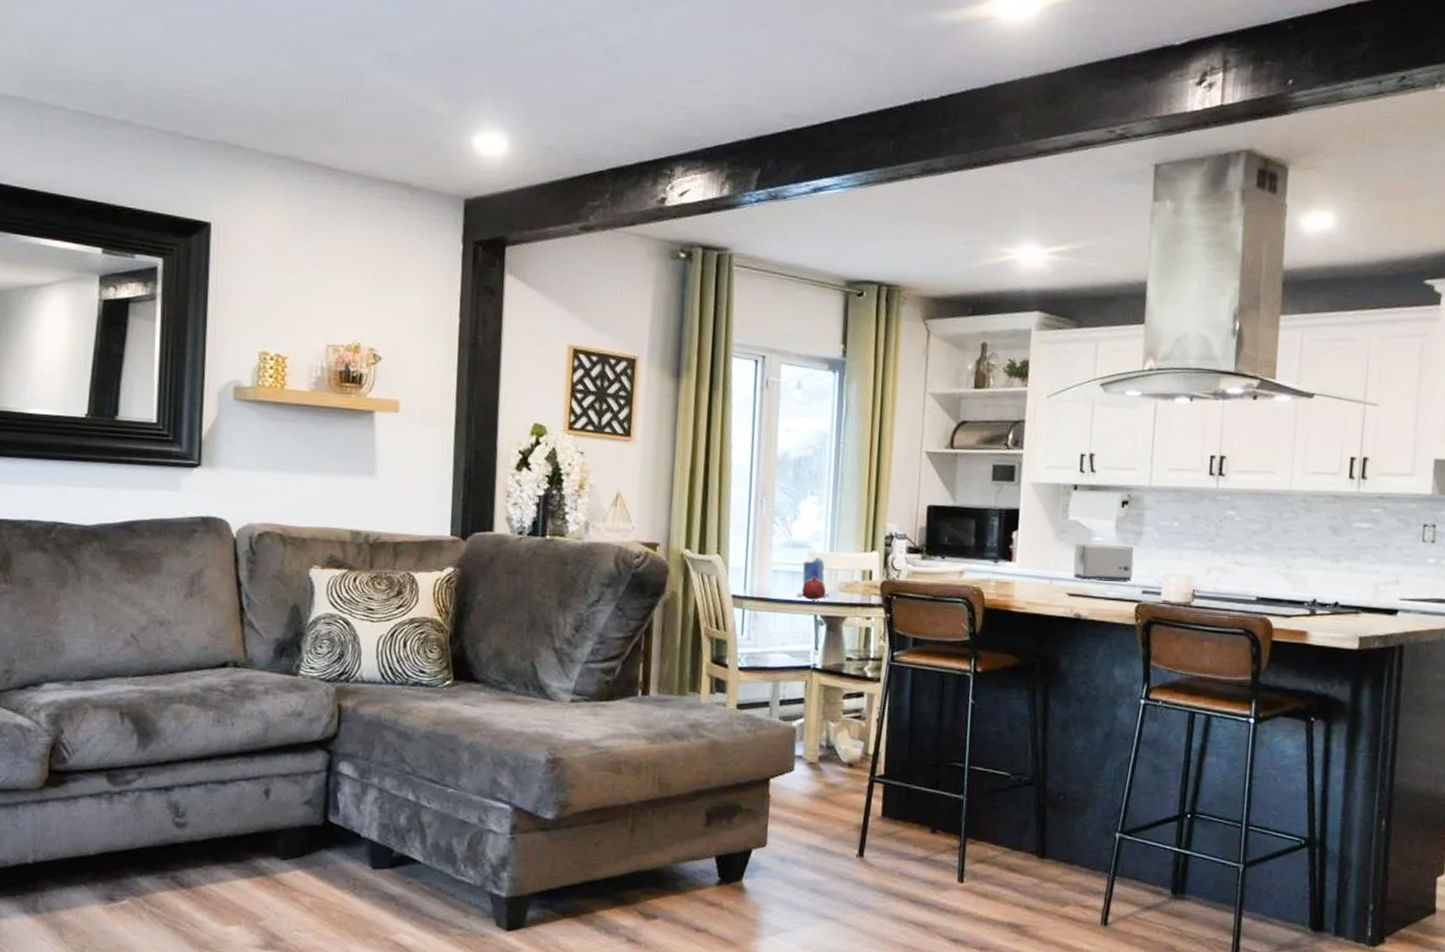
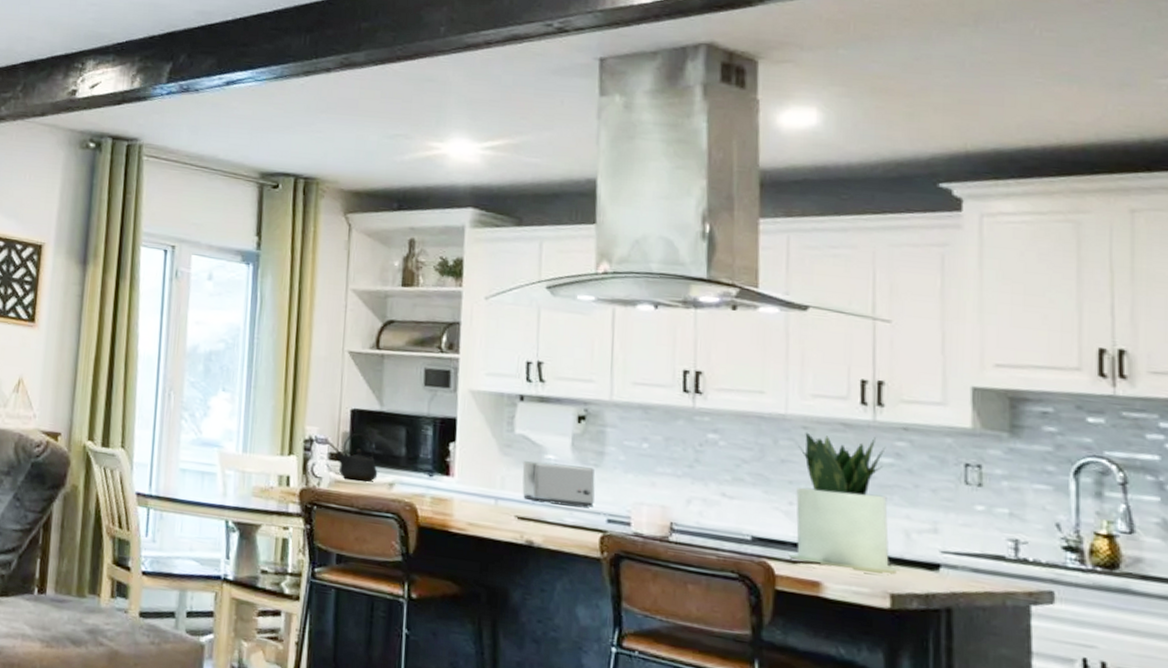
candle: present [797,555,829,598] -> none [206,455,242,503]
fruit: present [802,576,826,601] -> none [212,478,239,505]
kettle: none [913,527,950,571] -> present [335,432,378,482]
planter: none [1283,505,1368,623] -> present [787,432,900,576]

